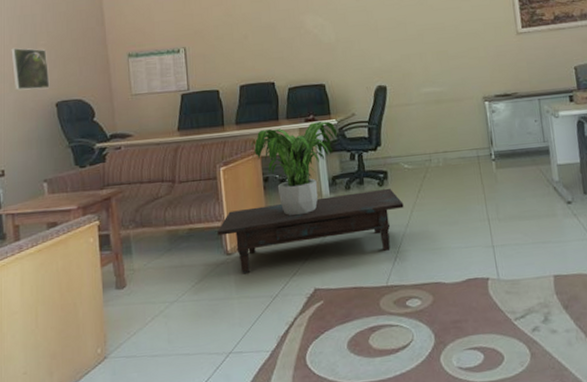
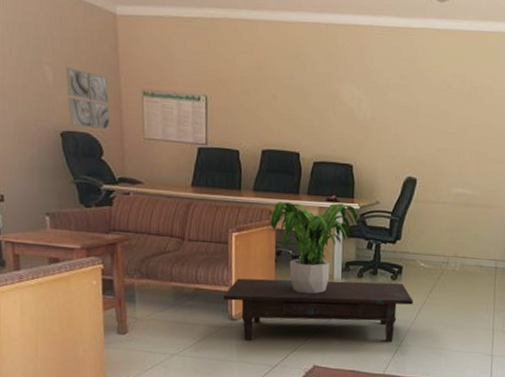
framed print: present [11,48,50,90] -> none [11,60,55,115]
wall art: none [58,44,100,96] -> present [65,66,110,131]

